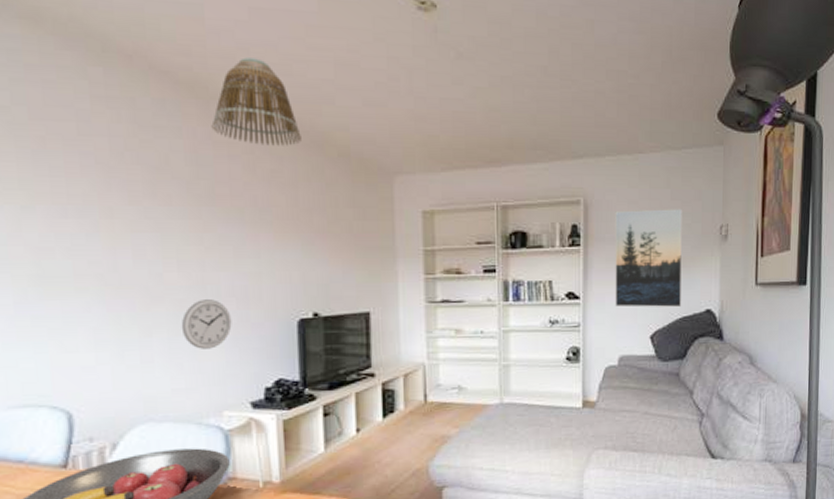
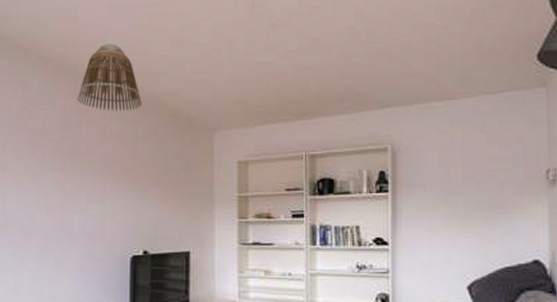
wall clock: present [181,299,232,349] -> none [44,237,81,278]
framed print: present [615,209,682,307] -> none [425,154,502,256]

